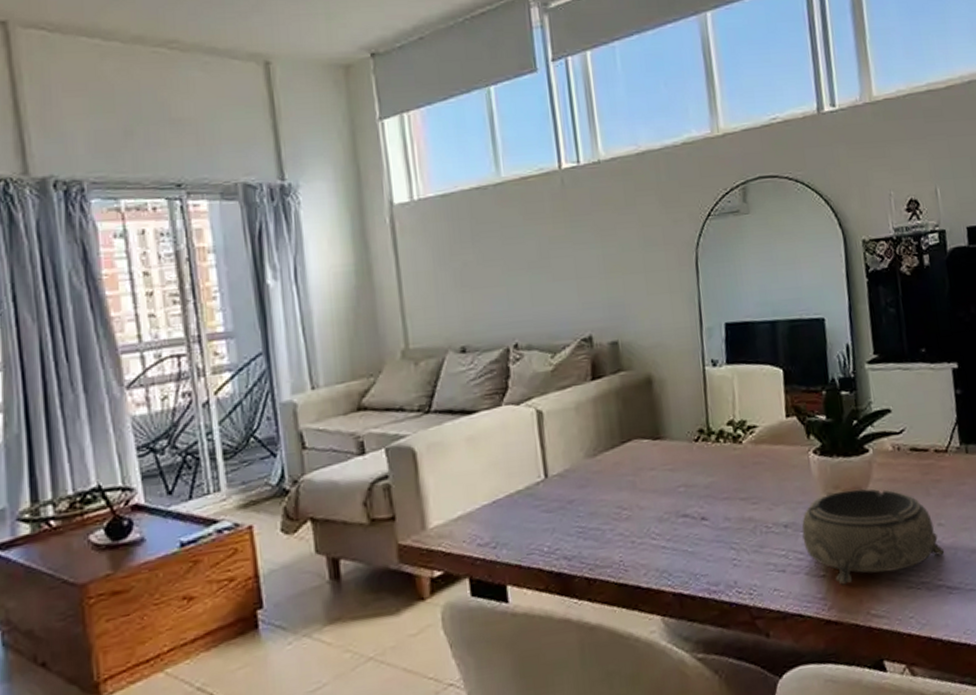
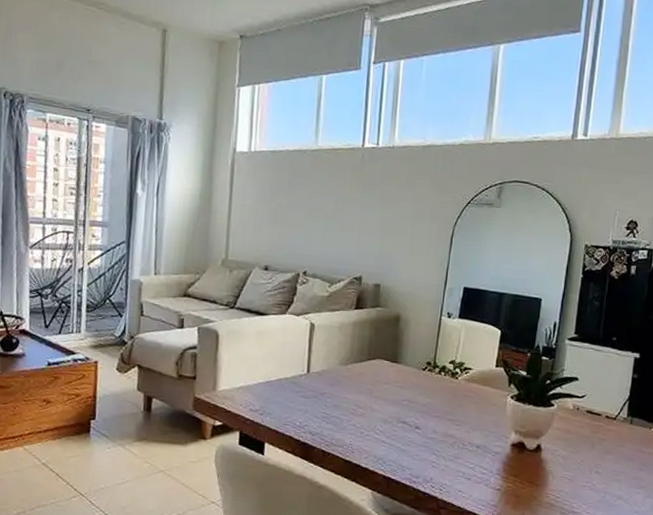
decorative bowl: present [801,489,945,585] -> none [488,430,597,500]

